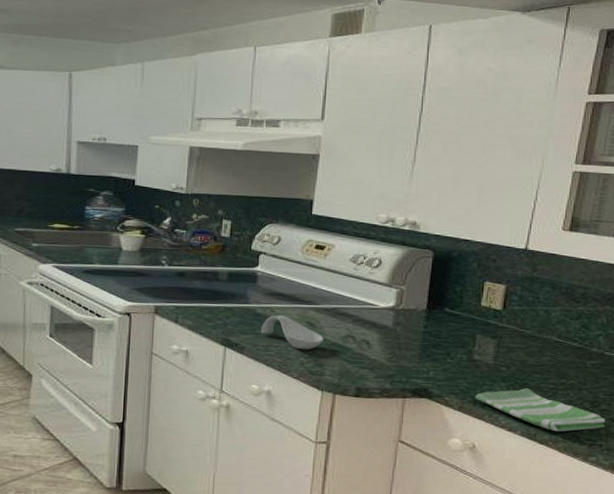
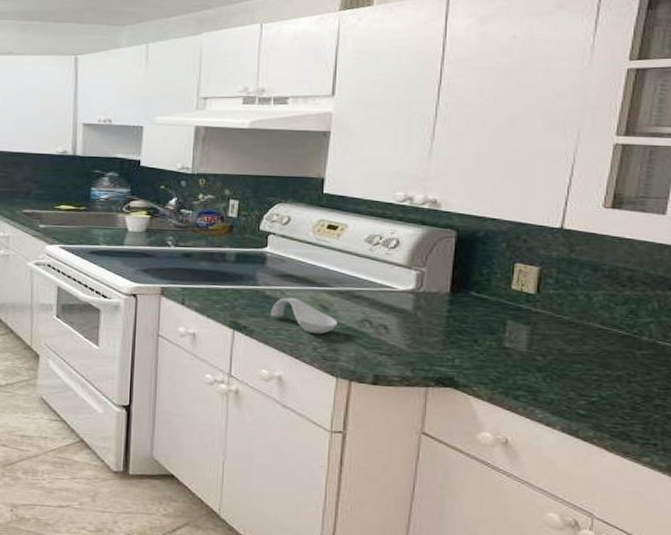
dish towel: present [475,388,606,432] -> none [507,379,661,429]

